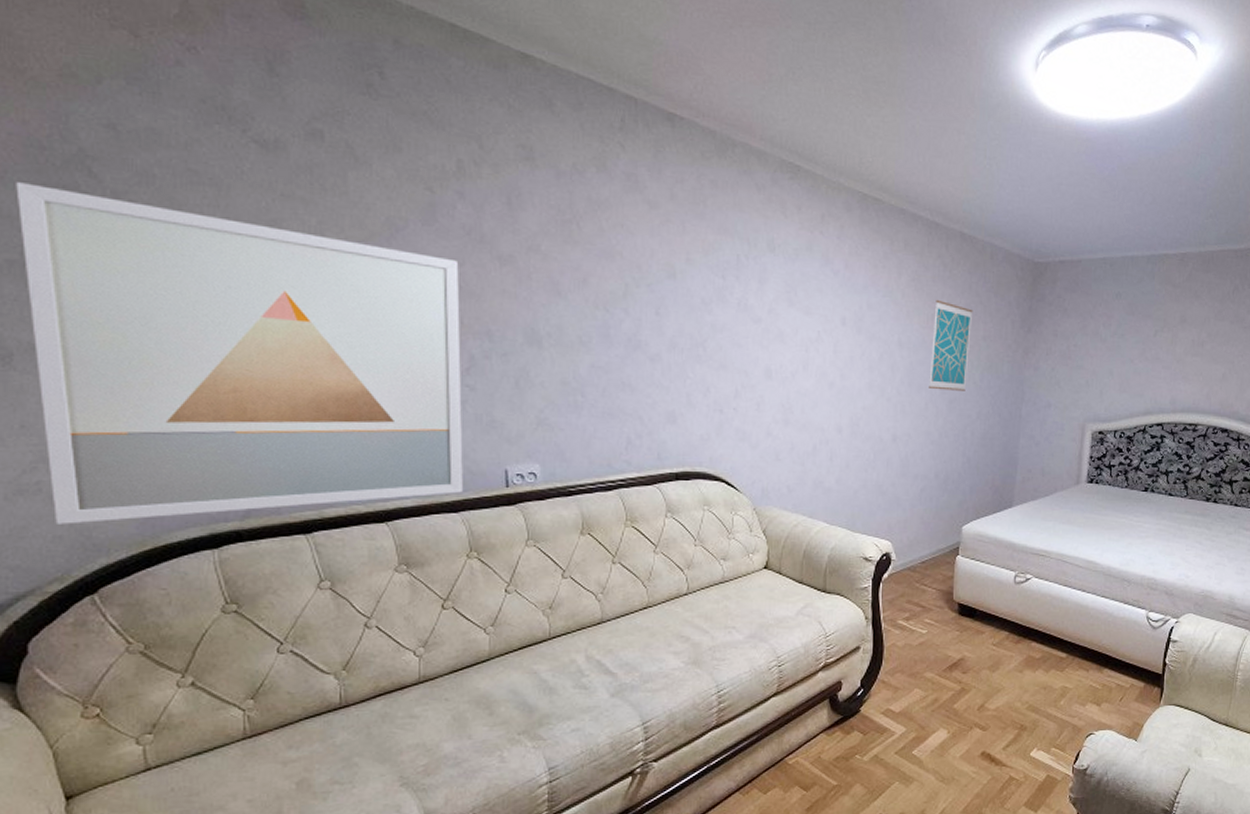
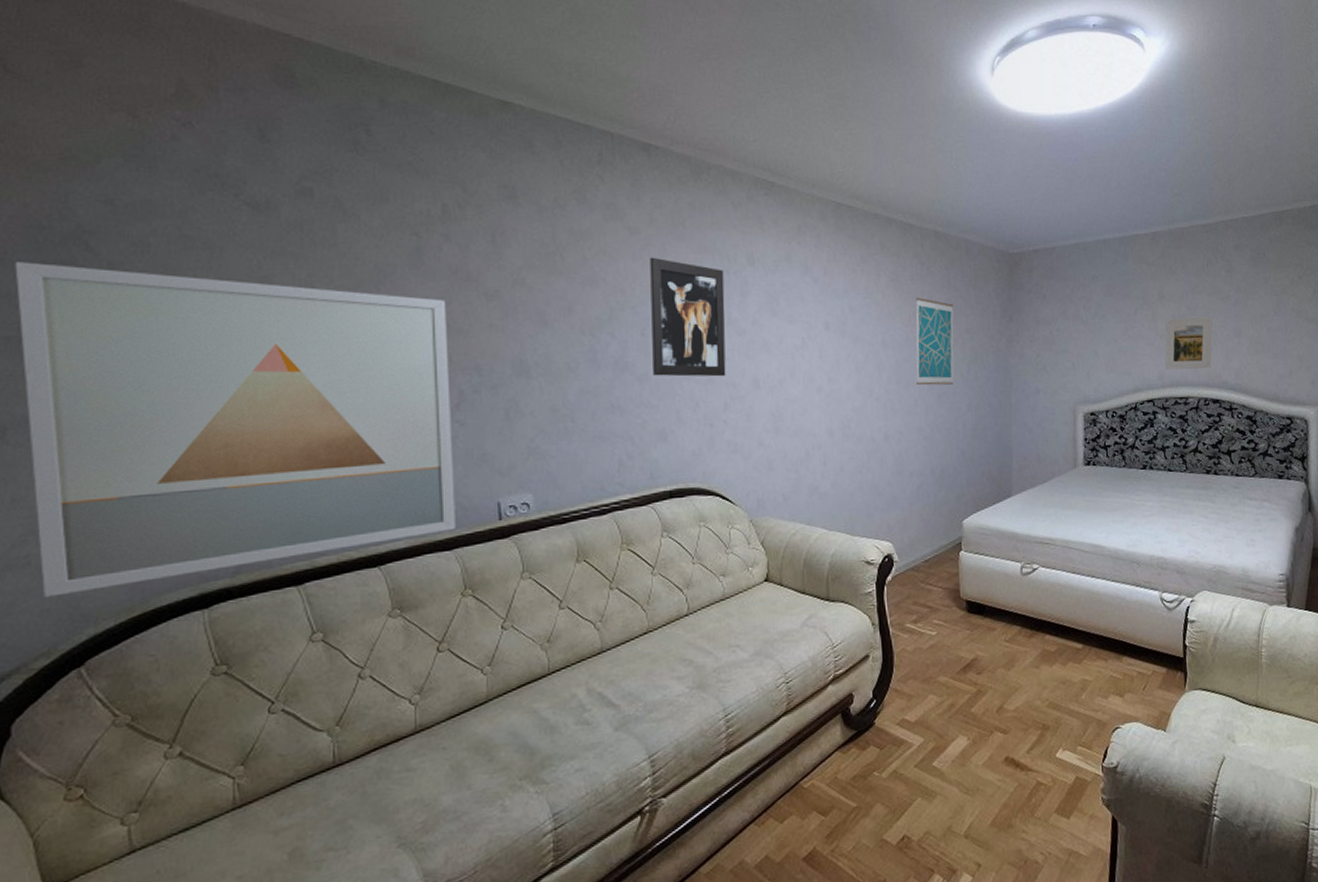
wall art: none [666,234,743,364] -> present [650,257,726,377]
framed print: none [1179,343,1232,398] -> present [1165,316,1213,370]

